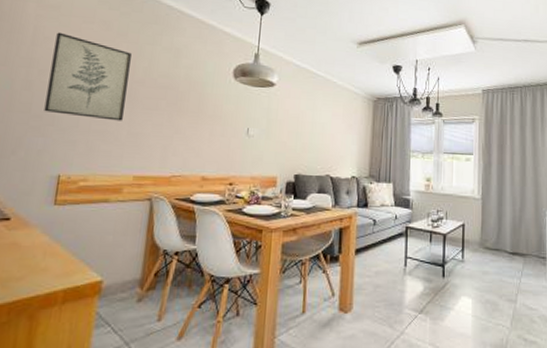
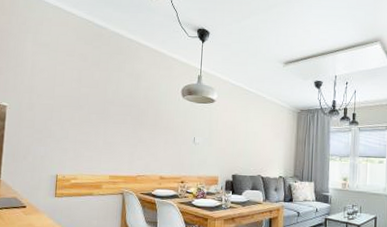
wall art: present [44,32,132,121] -> none [43,65,103,133]

